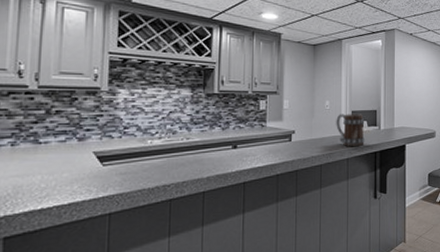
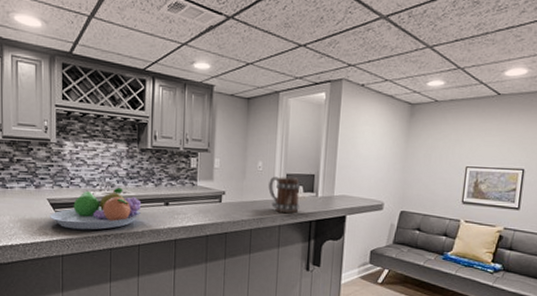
fruit bowl: none [95,134,206,183] -> present [50,188,141,230]

